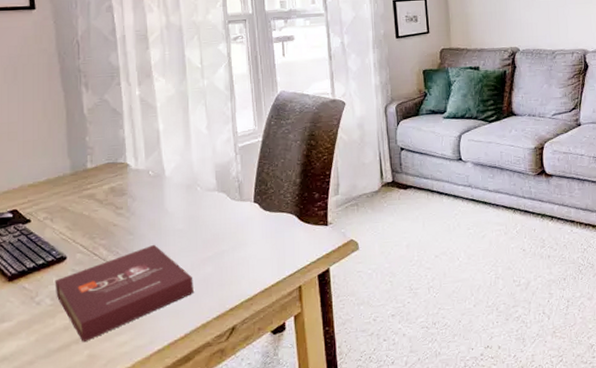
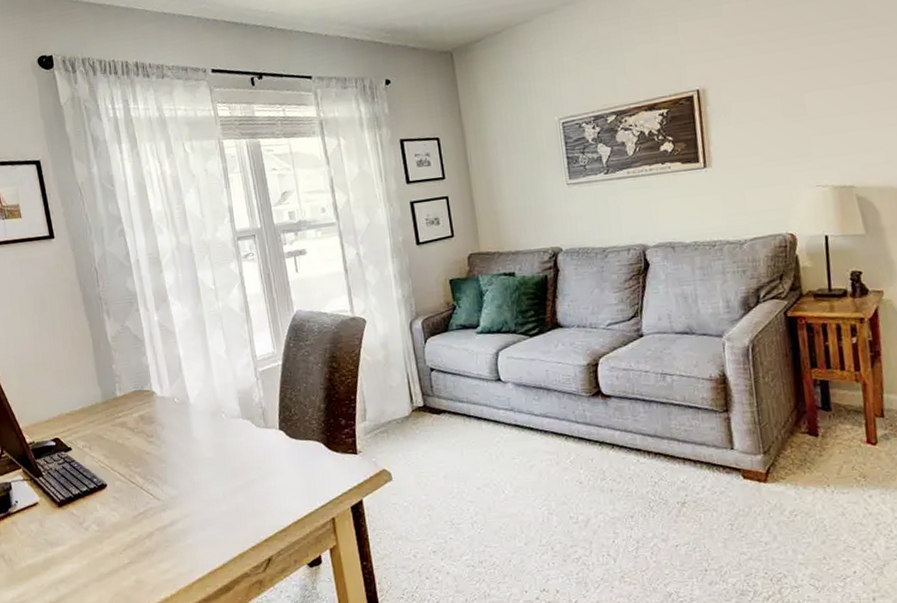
book: present [55,244,194,343] -> none [98,472,228,568]

